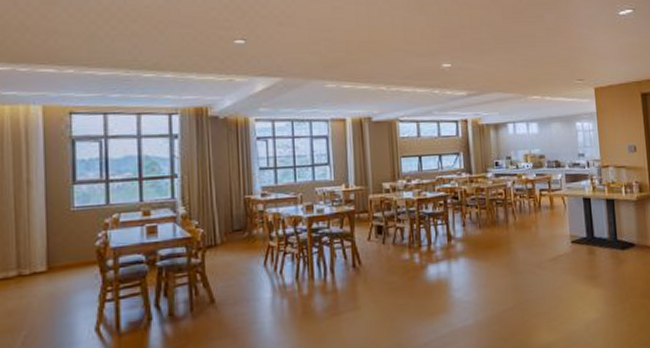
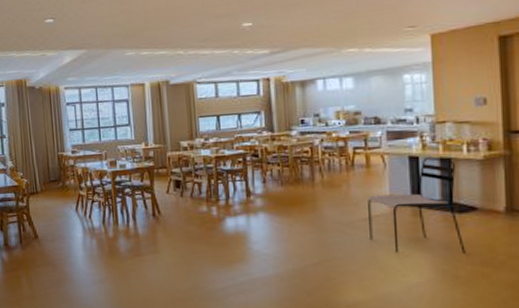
dining chair: none [553,199,629,290] -> present [368,157,466,254]

